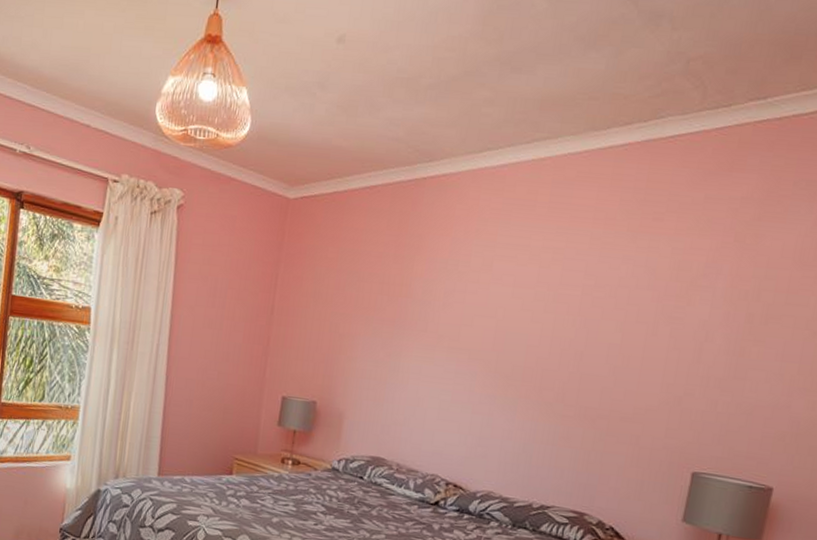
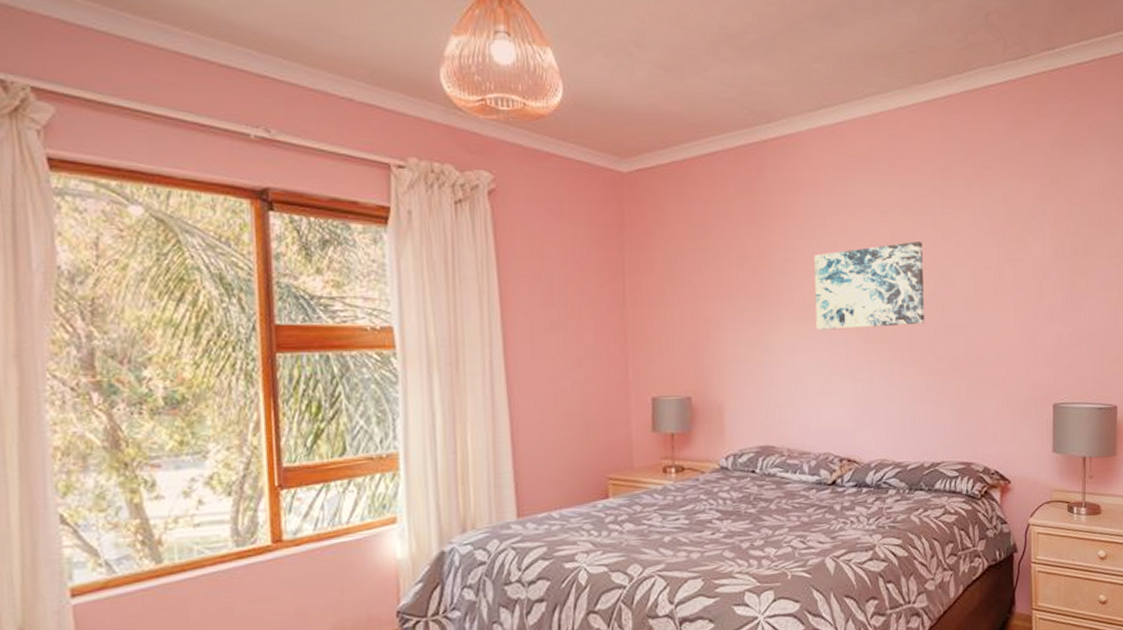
wall art: none [444,286,570,369] -> present [814,242,925,330]

